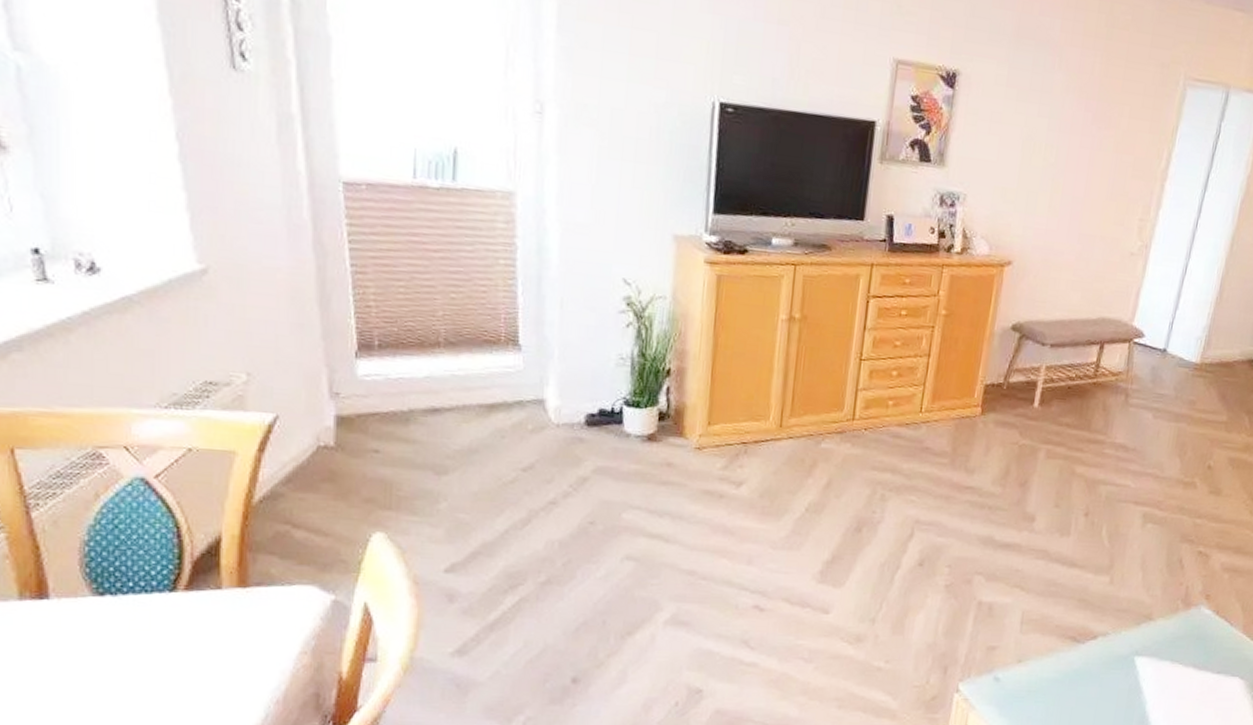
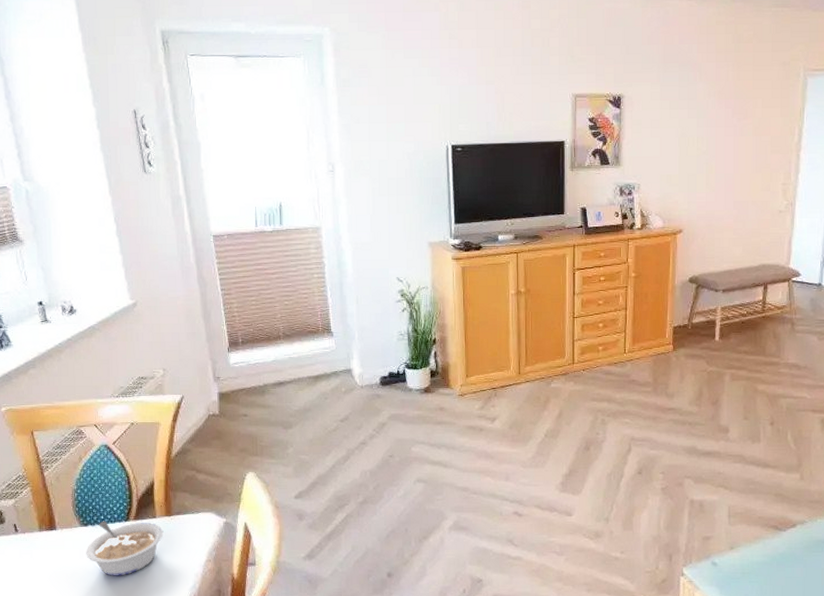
legume: none [100,589,233,670] -> present [86,521,164,576]

